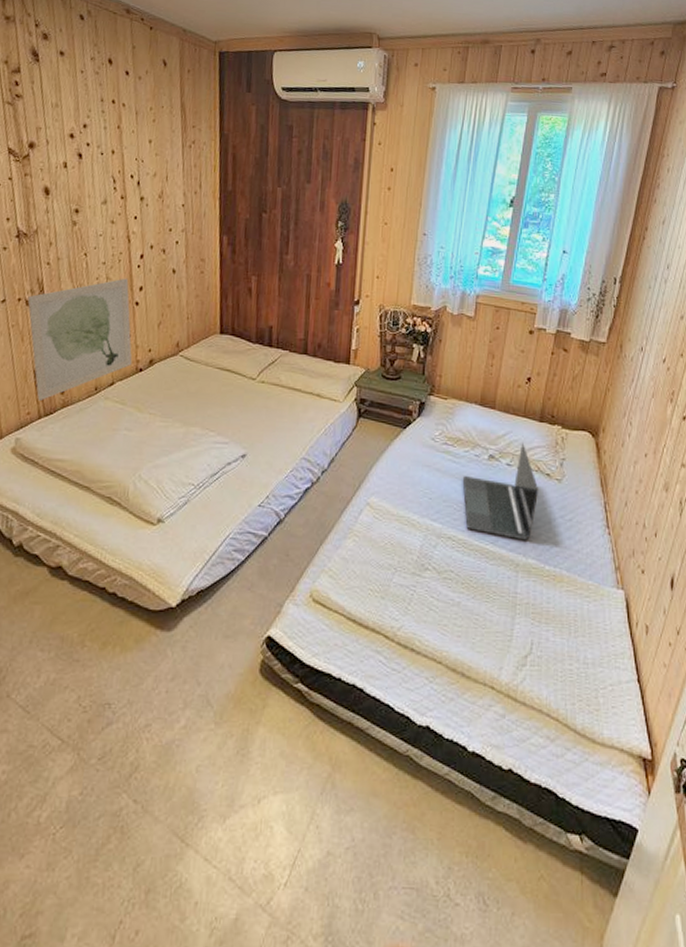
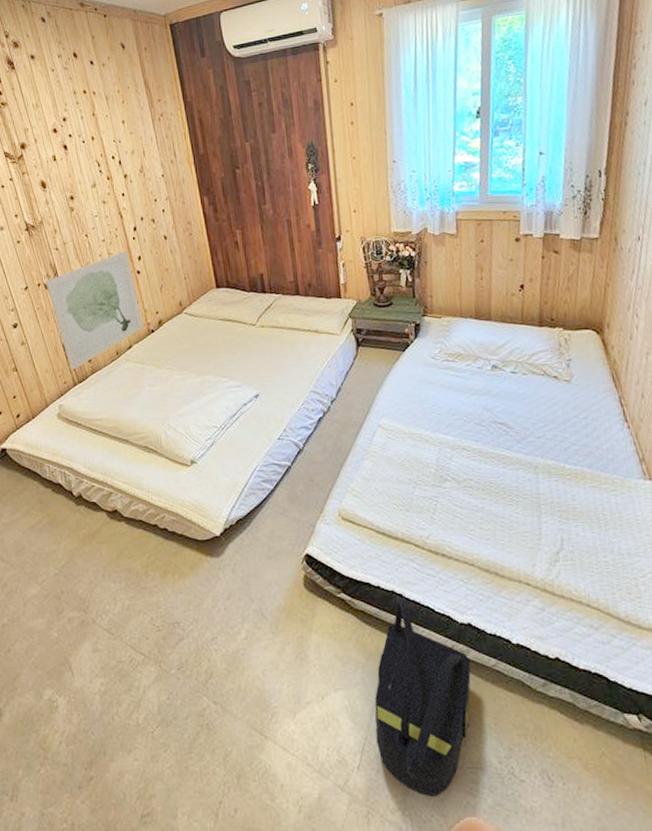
backpack: none [310,691,423,922] -> present [374,596,471,798]
laptop: present [462,443,538,541] -> none [468,350,548,444]

